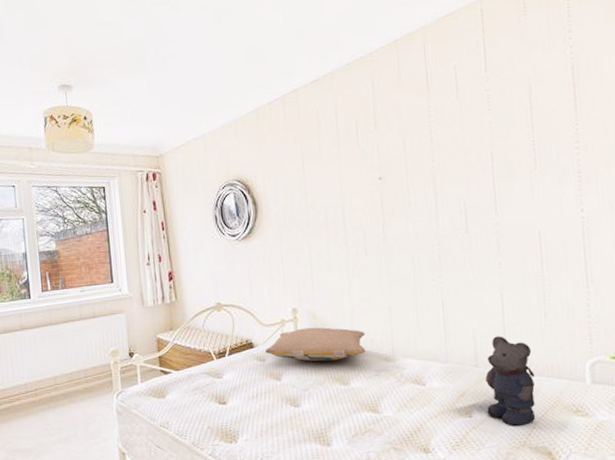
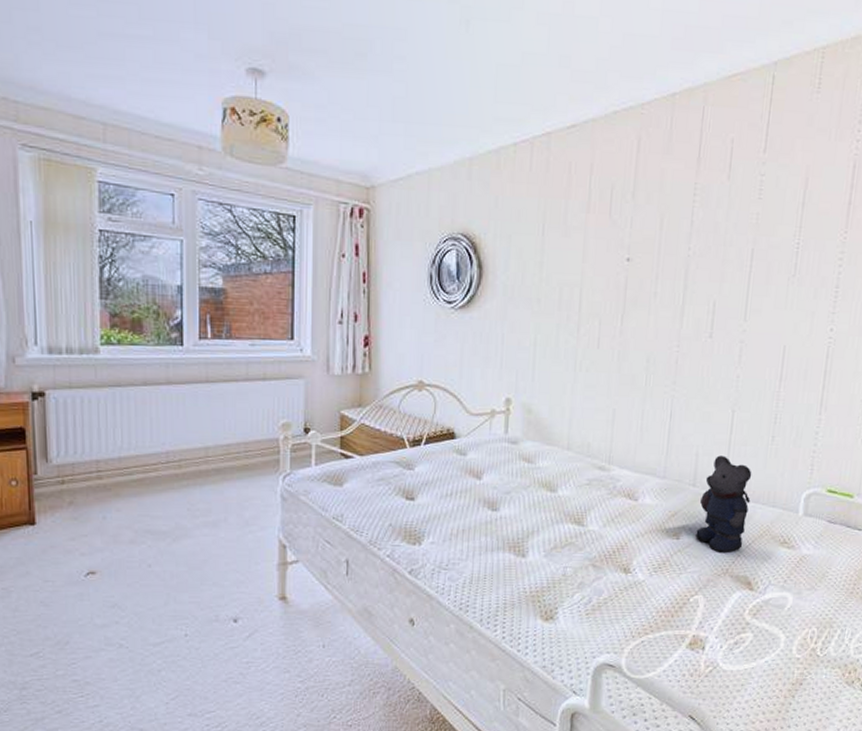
pillow: present [265,327,365,362] -> none [468,422,583,464]

